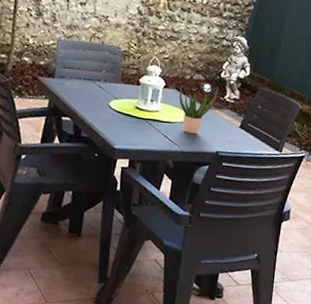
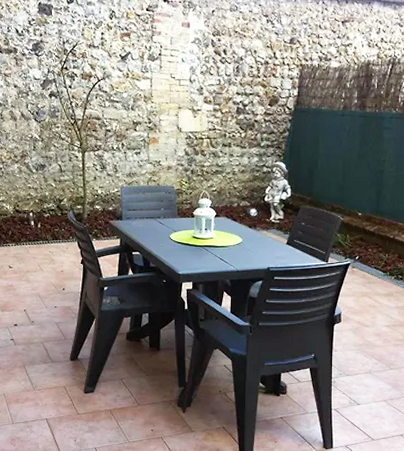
potted plant: present [179,85,218,134] -> none [229,210,263,254]

